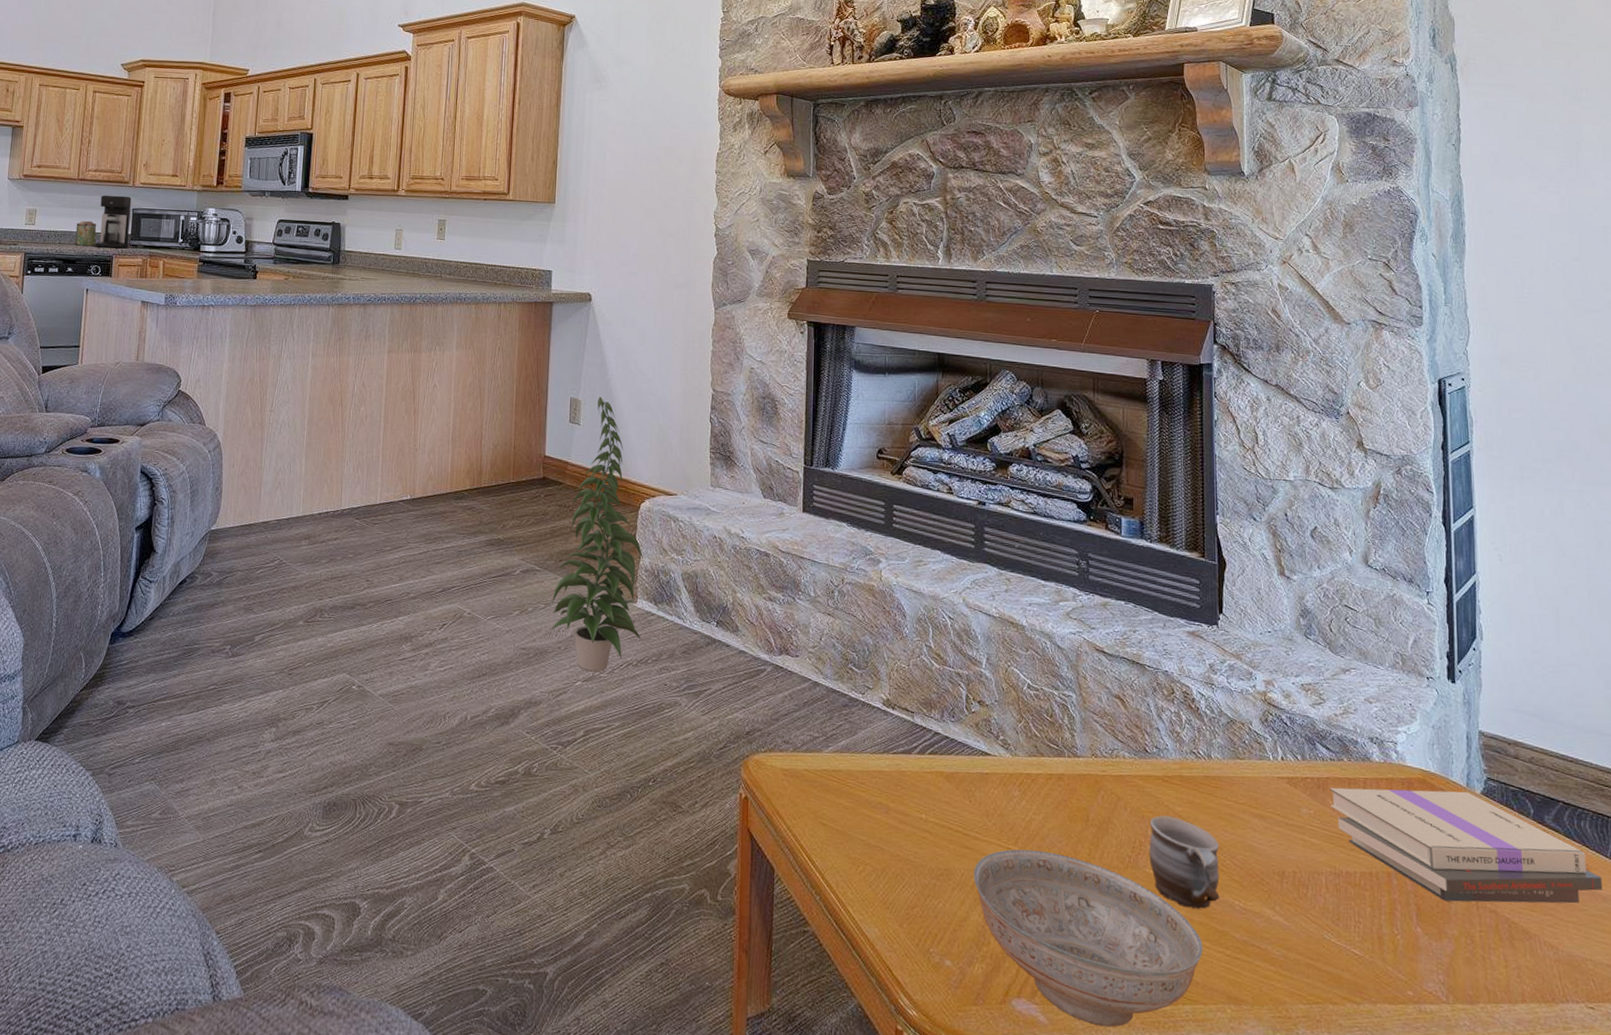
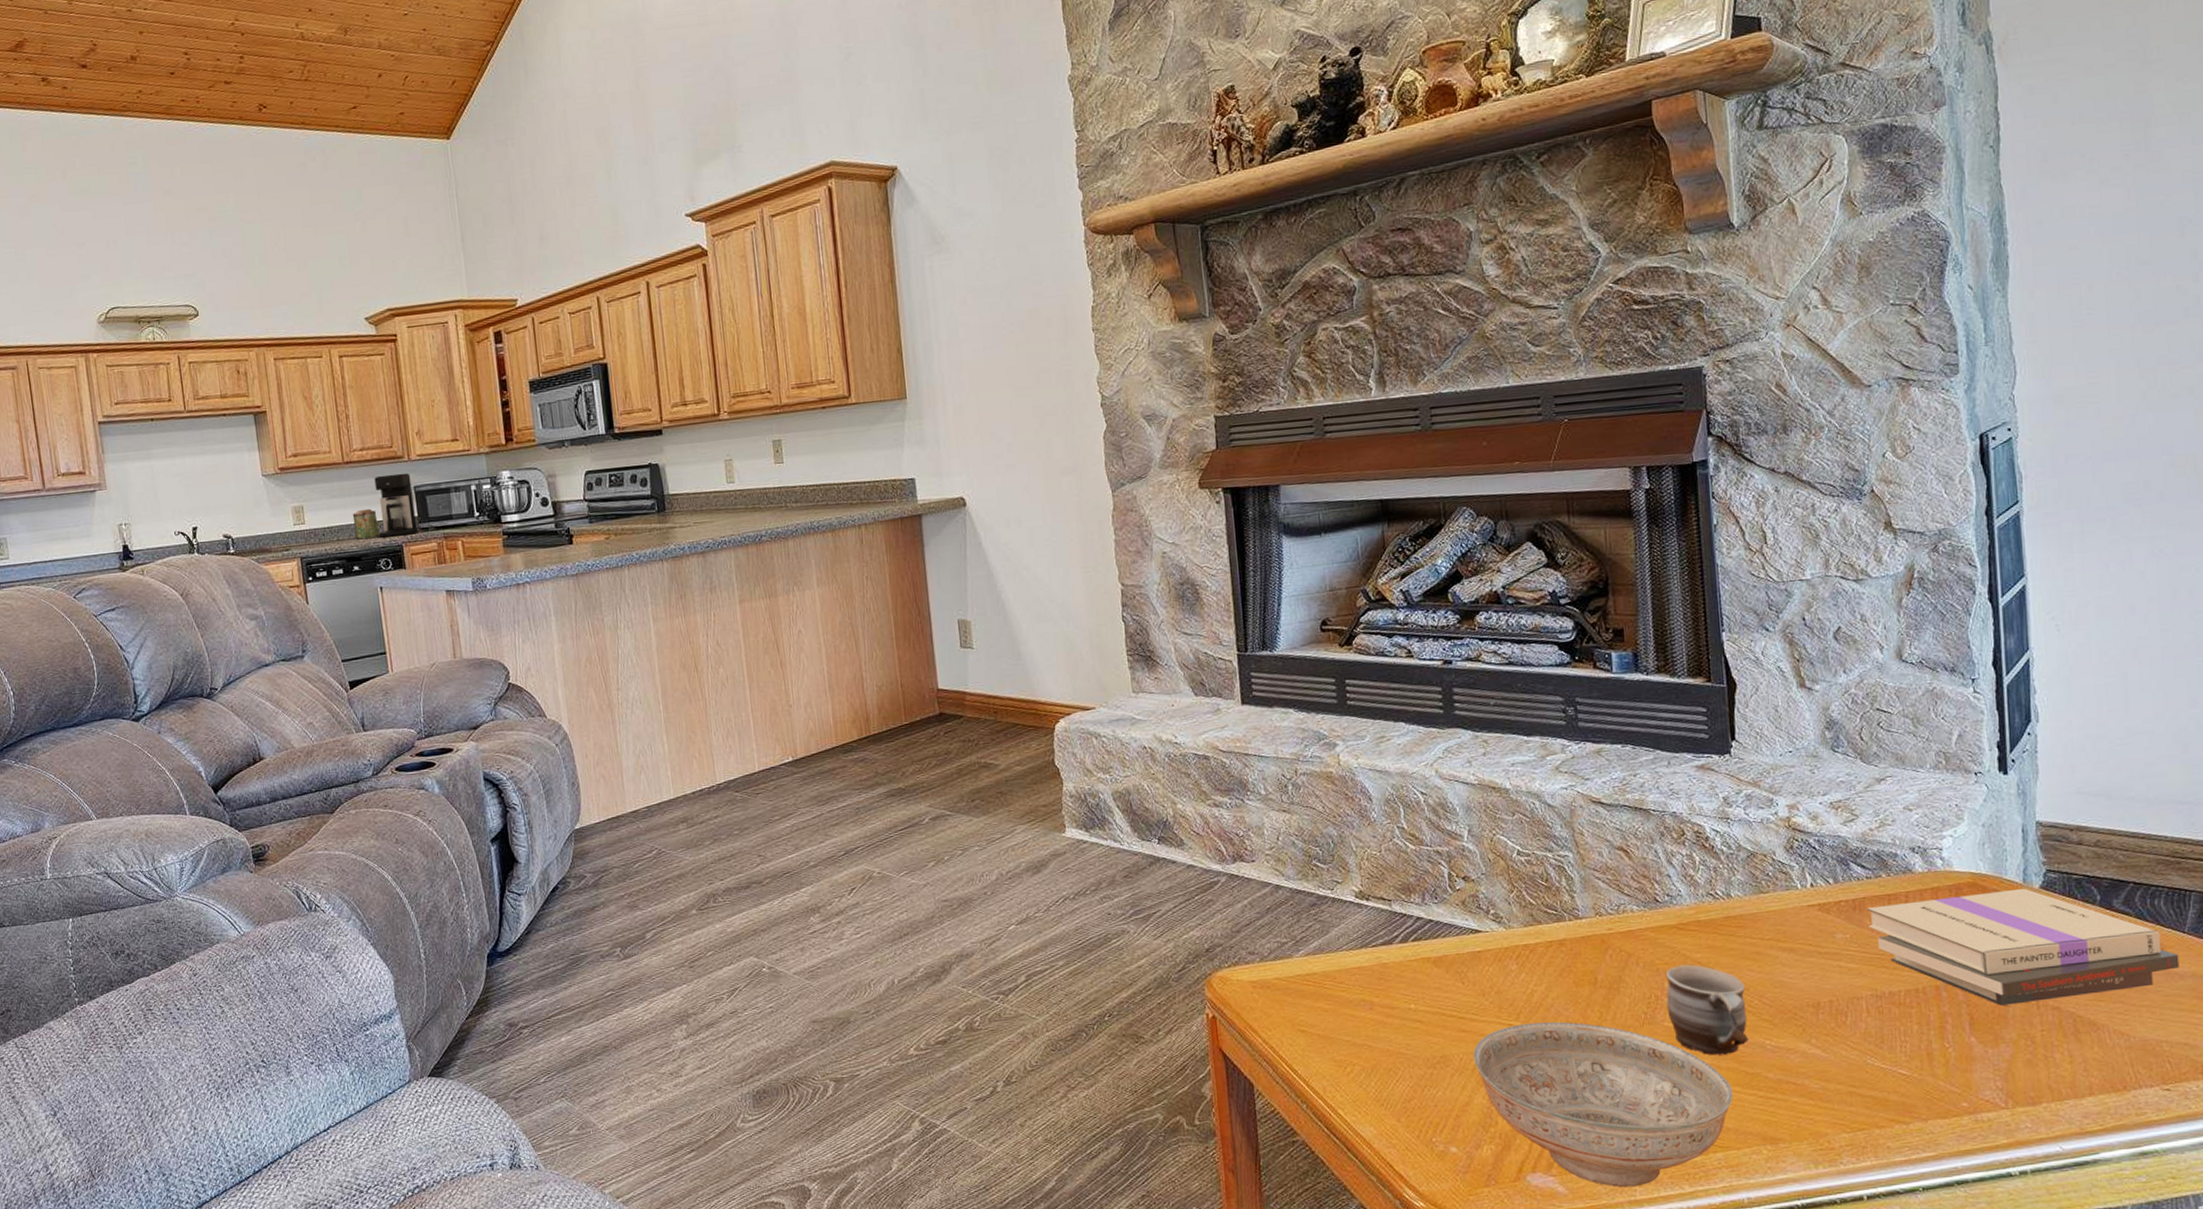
plant: present [550,396,643,672] -> none [969,613,1075,913]

